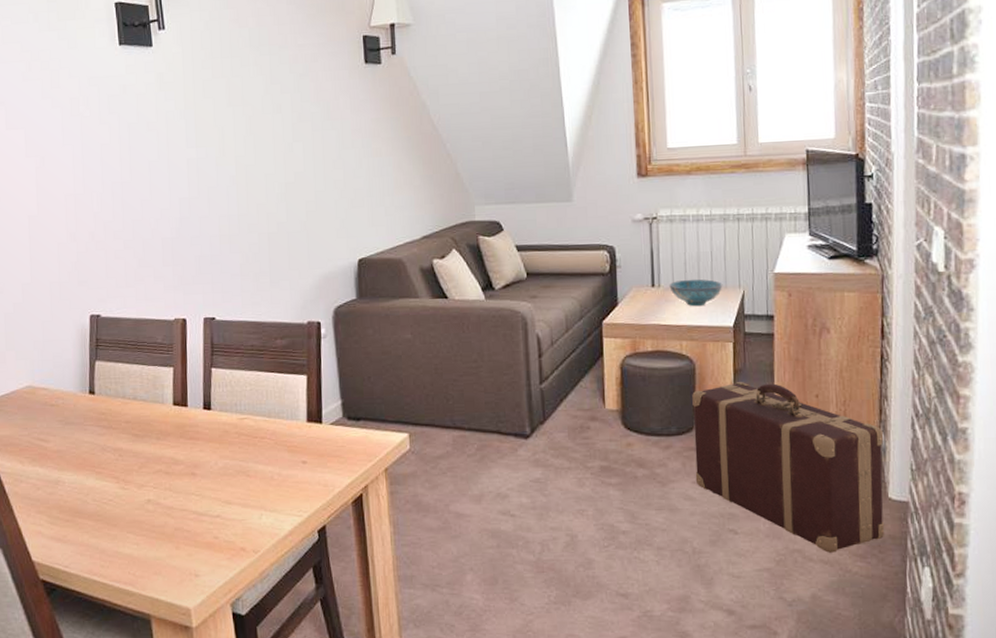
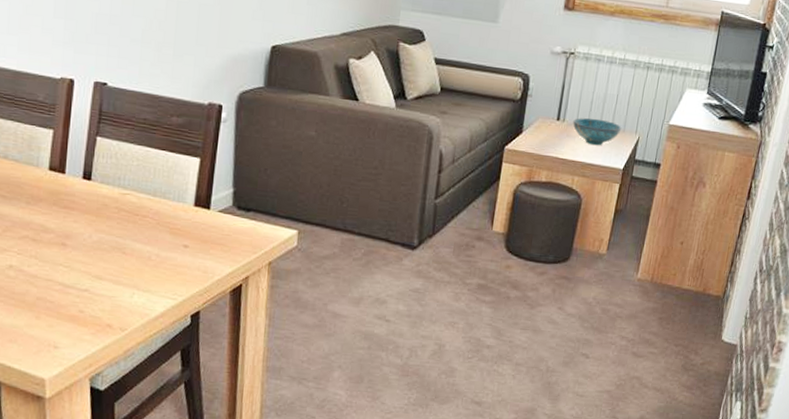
suitcase: present [692,382,885,553] -> none [561,221,730,382]

